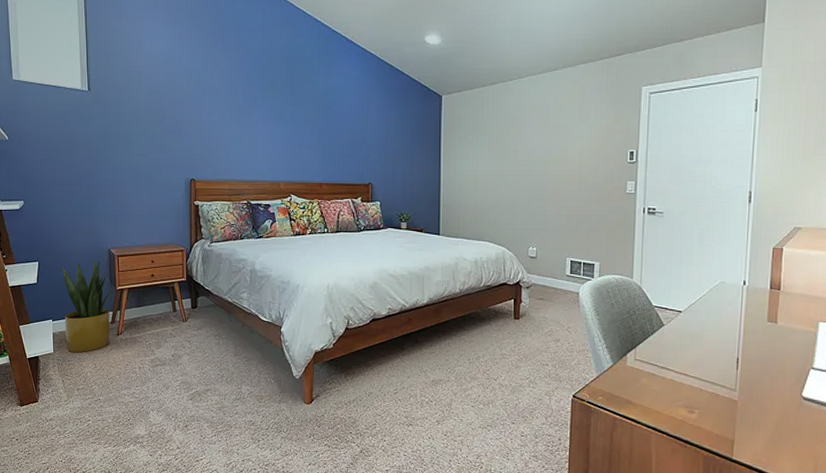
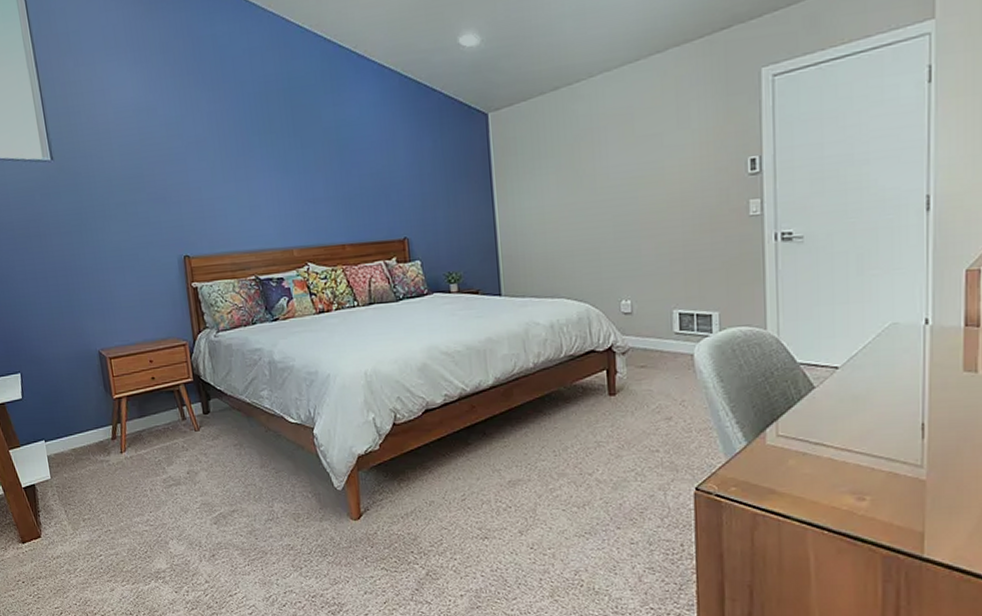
planter: present [61,259,114,353] -> none [47,364,113,478]

